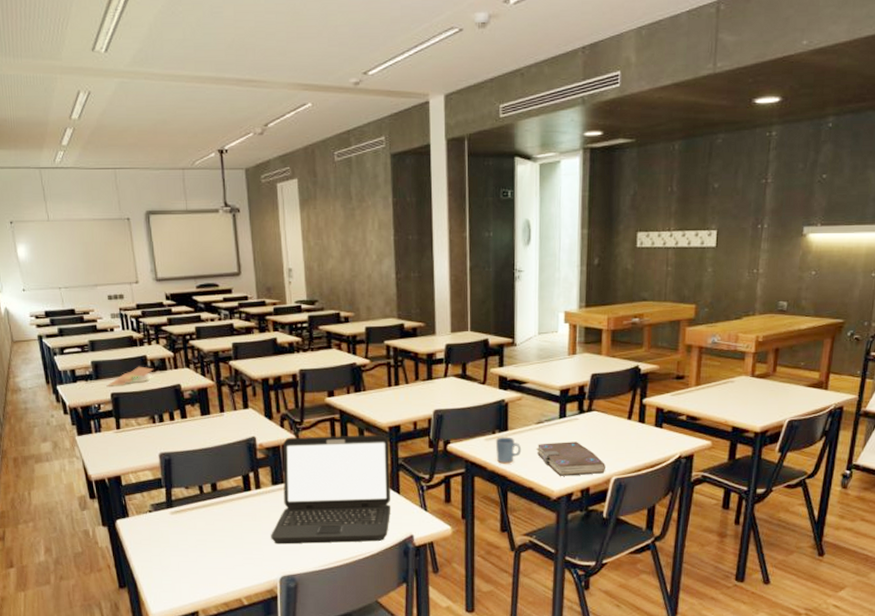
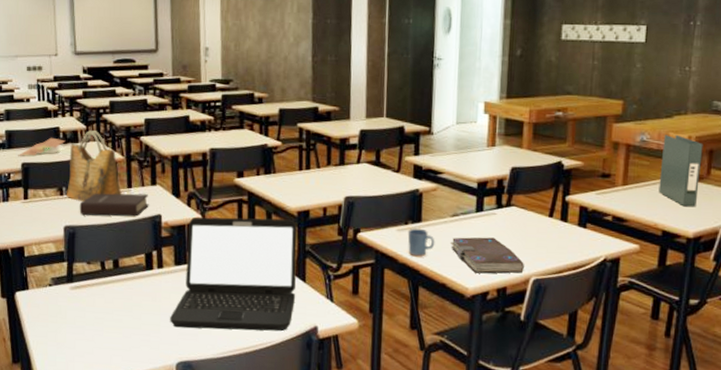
grocery bag: none [159,357,215,428] -> present [67,130,122,202]
book: none [173,418,243,441] -> present [79,193,149,216]
binder: none [729,335,770,403] -> present [658,134,704,207]

